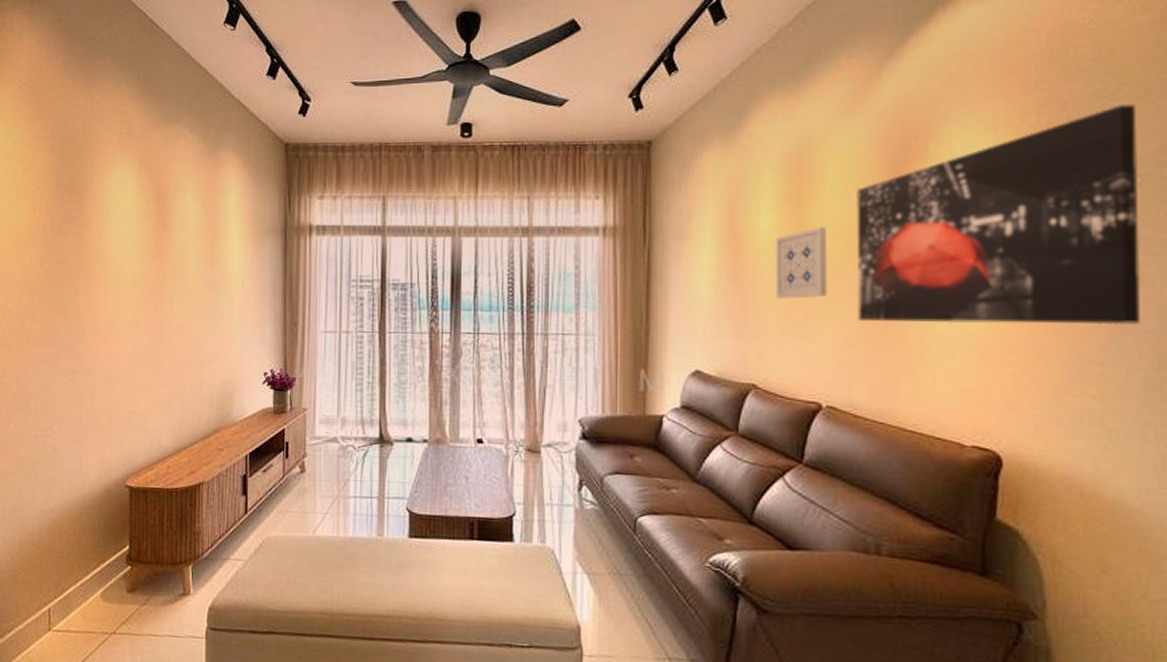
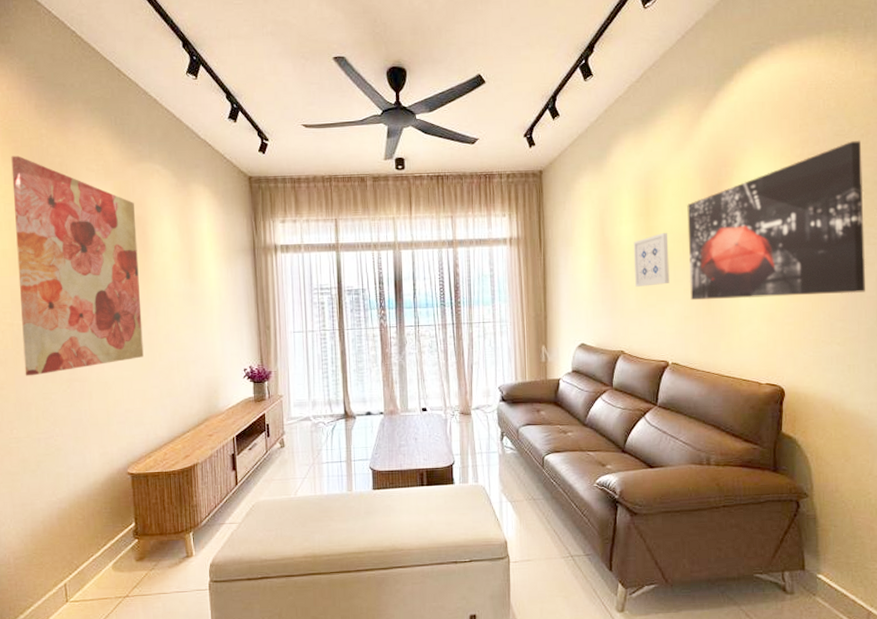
wall art: none [28,116,158,364] -> present [11,155,144,376]

